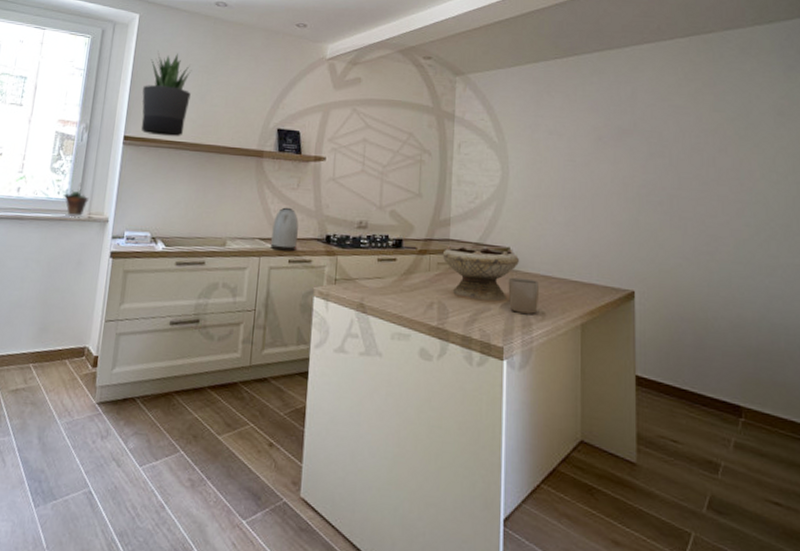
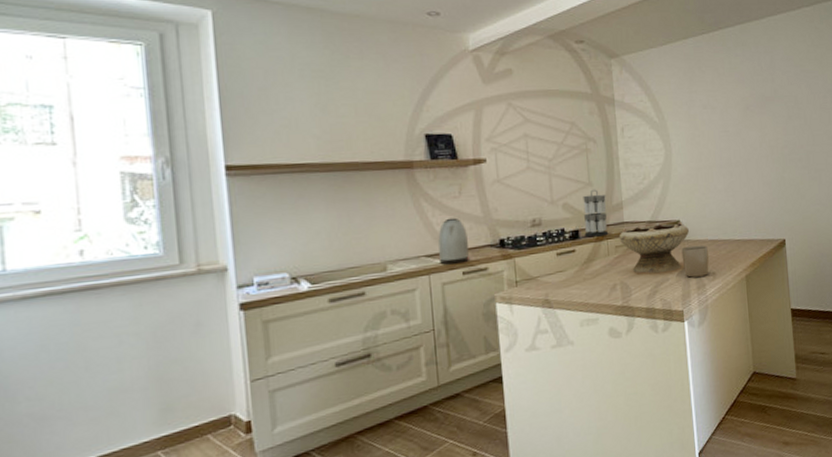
succulent plant: present [63,183,89,217] -> none [153,230,193,273]
planter: present [141,51,192,137] -> none [237,56,308,160]
spice rack: none [407,201,434,250] -> present [583,189,609,237]

